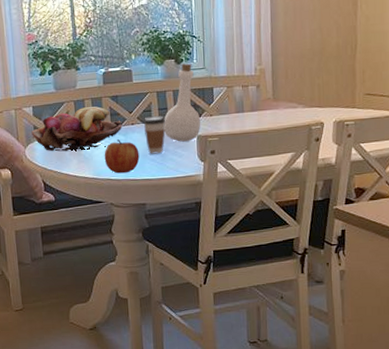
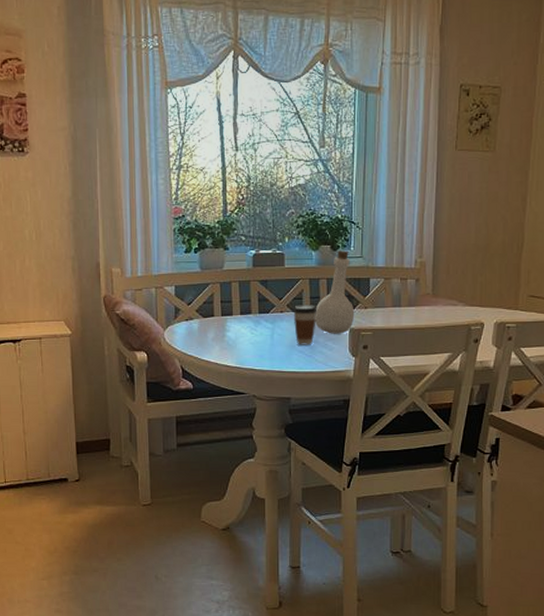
fruit basket: present [31,106,123,152] -> none [172,290,271,336]
apple: present [104,139,140,174] -> none [249,327,287,364]

